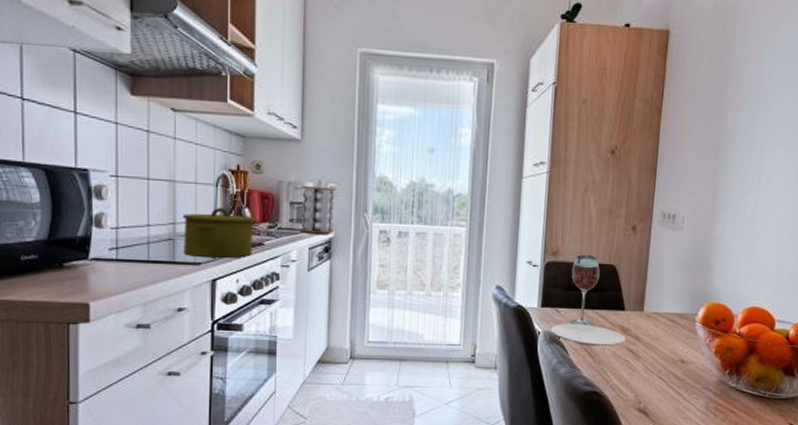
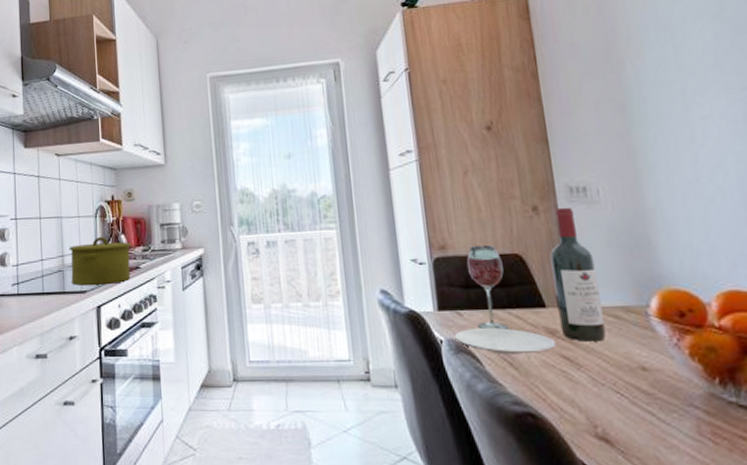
spice rack: present [299,179,336,235] -> none [169,199,203,254]
wine bottle: none [632,229,668,339] -> present [550,207,606,342]

